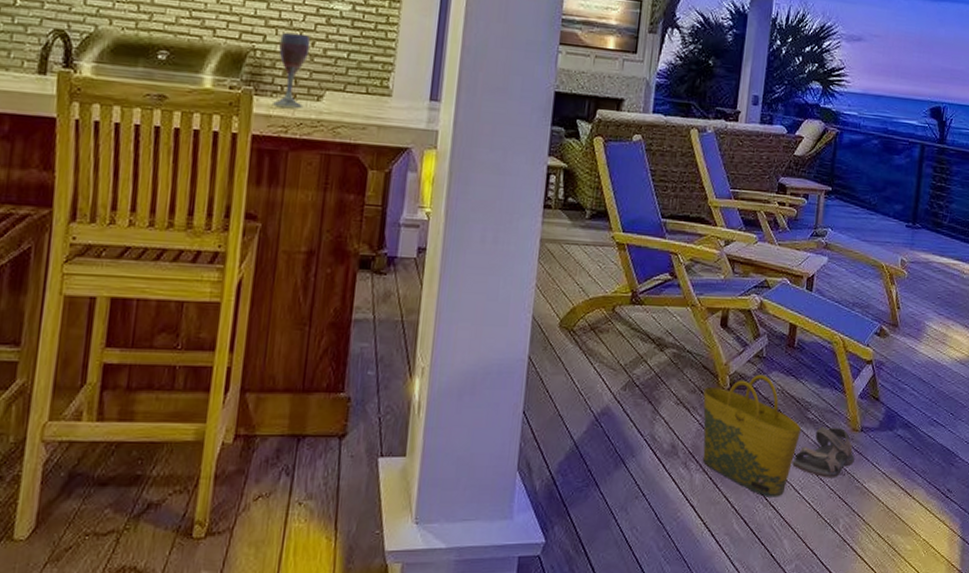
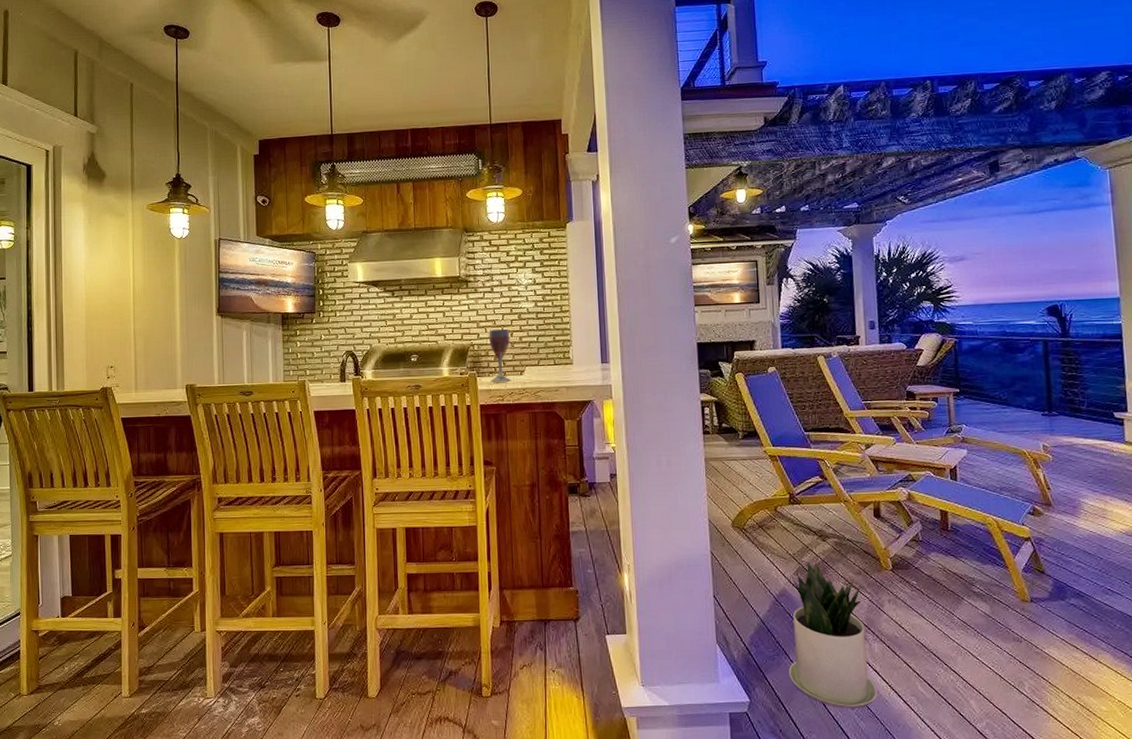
planter: none [595,375,696,551] -> present [788,562,878,709]
tote bag: present [702,374,801,497] -> none [868,555,969,663]
sandal: present [792,426,855,478] -> none [965,599,1029,645]

